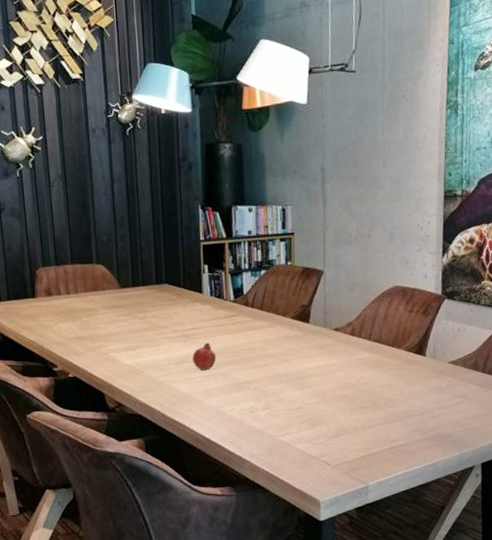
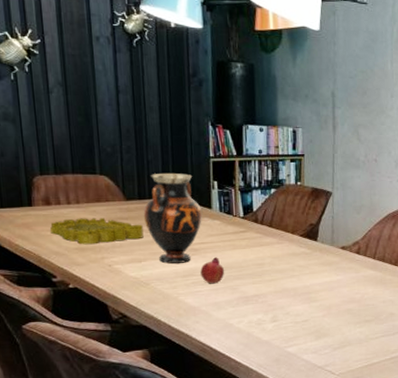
decorative tray: none [52,306,138,334] -> present [50,217,144,245]
vase: none [137,258,194,351] -> present [143,172,203,264]

